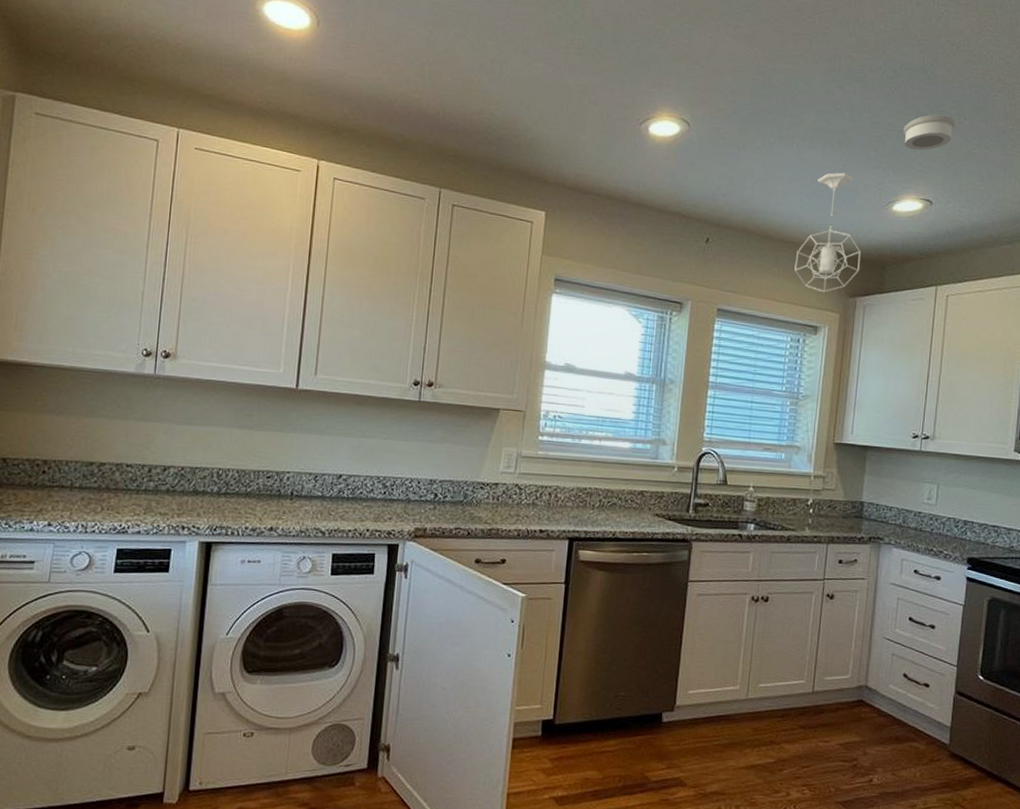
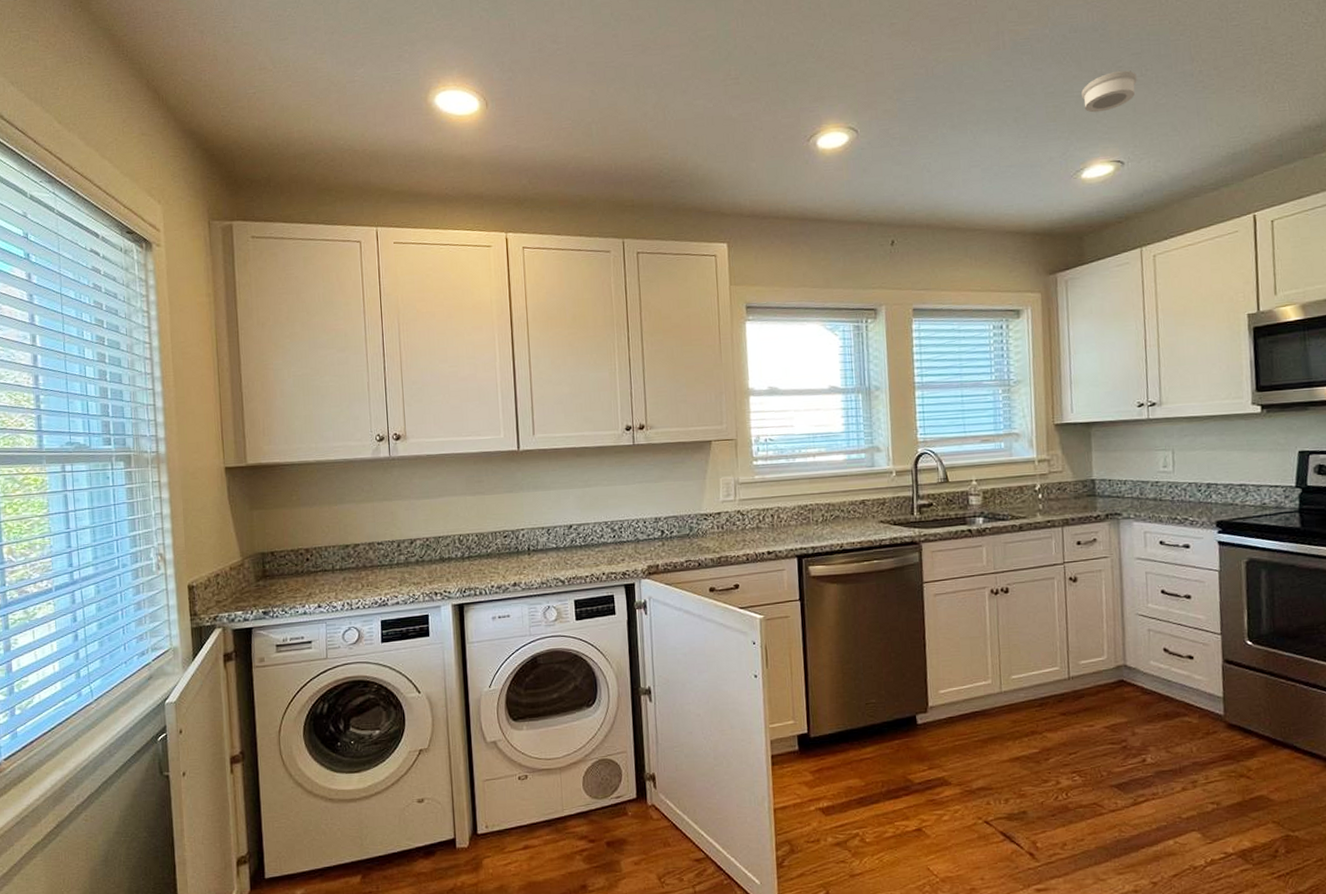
pendant light: present [794,172,861,293] -> none [986,149,1056,275]

